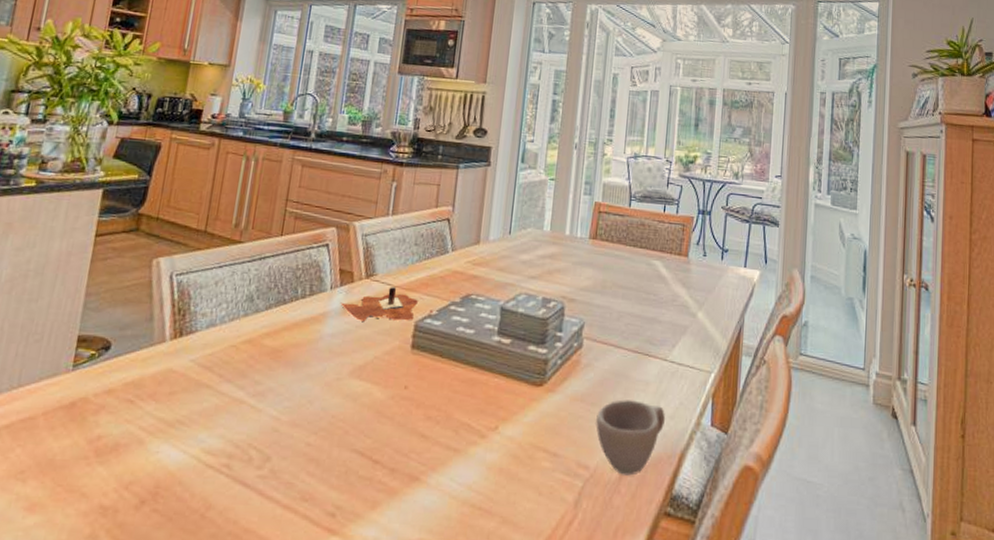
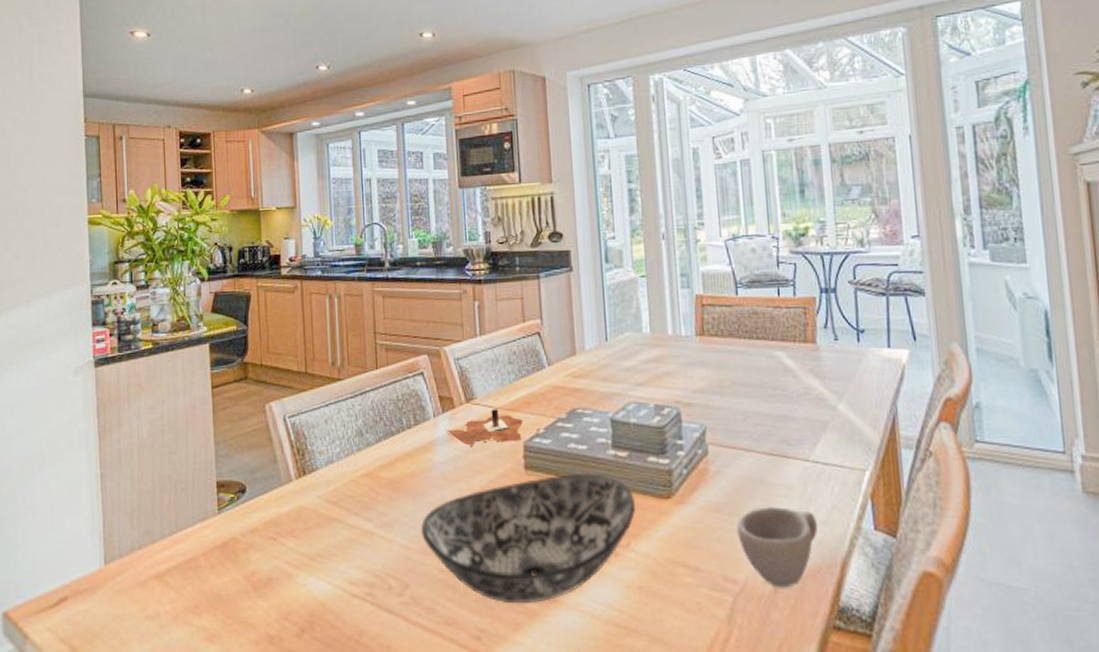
bowl: none [295,356,510,483] -> present [421,472,637,604]

